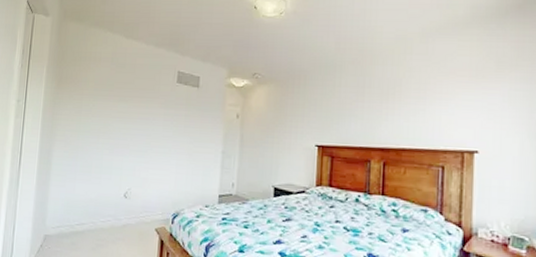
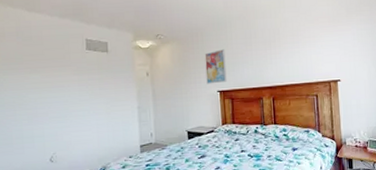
wall art: none [303,97,330,137] -> present [204,49,227,84]

